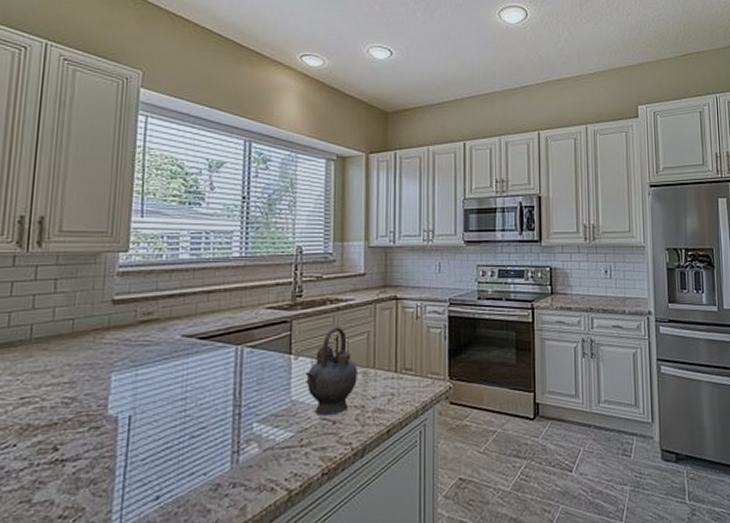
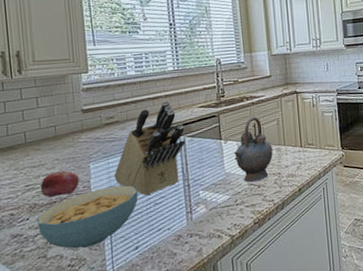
cereal bowl: none [27,406,170,493] -> present [37,185,138,249]
fruit: none [39,381,94,418] -> present [40,171,79,198]
knife block: none [141,296,244,424] -> present [113,100,186,196]

